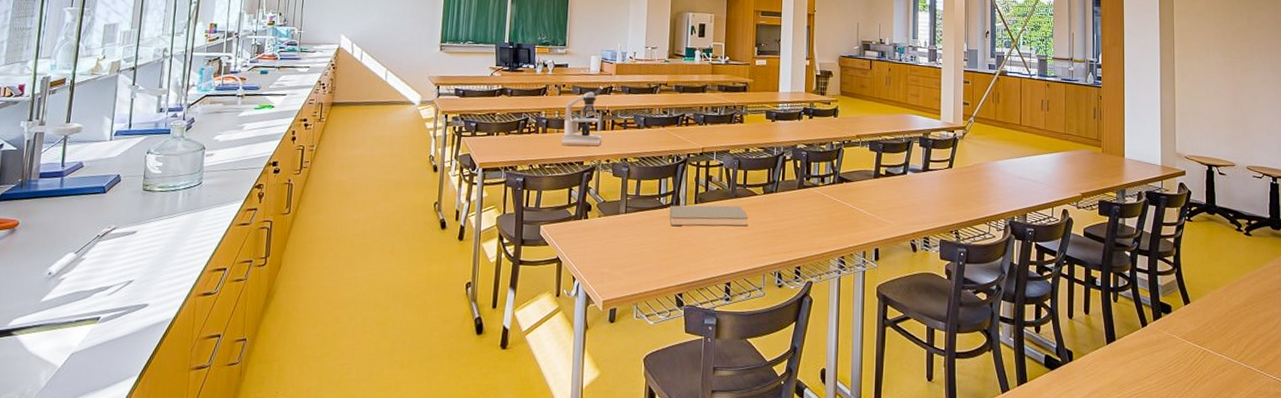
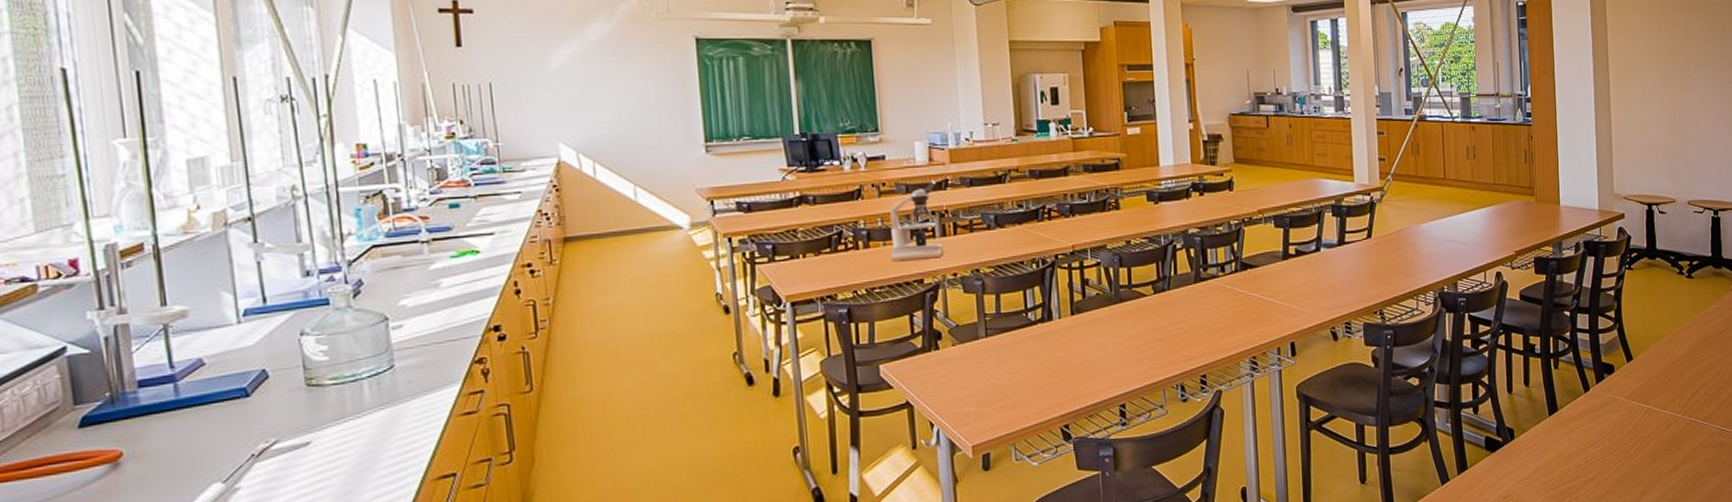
book: present [669,205,749,227] -> none [1040,312,1139,346]

